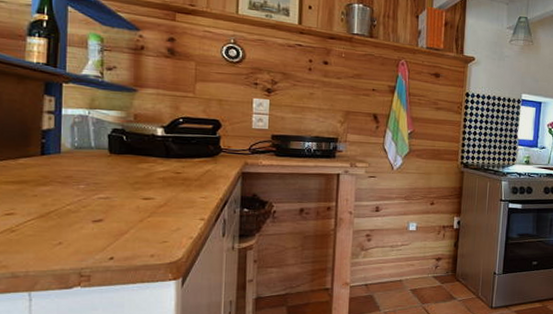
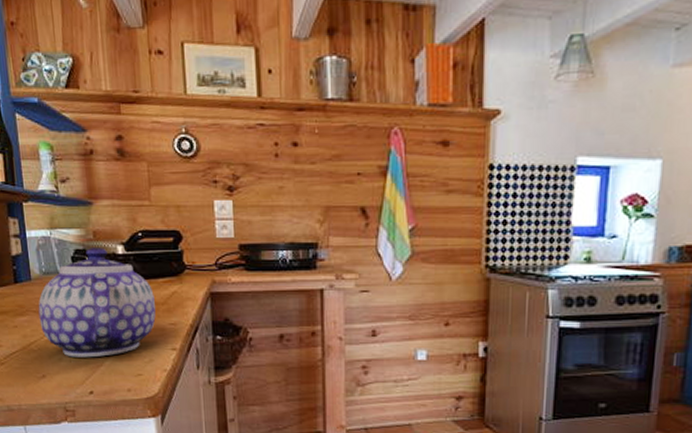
teapot: none [64,128,189,226] -> present [38,248,156,358]

